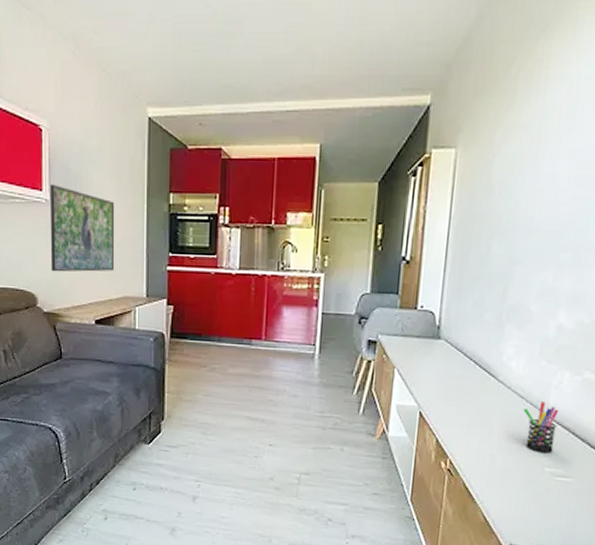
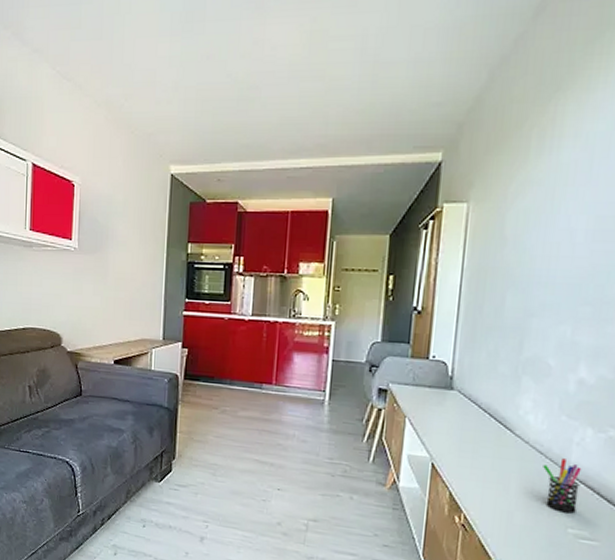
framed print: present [49,184,115,272] -> none [75,233,137,315]

